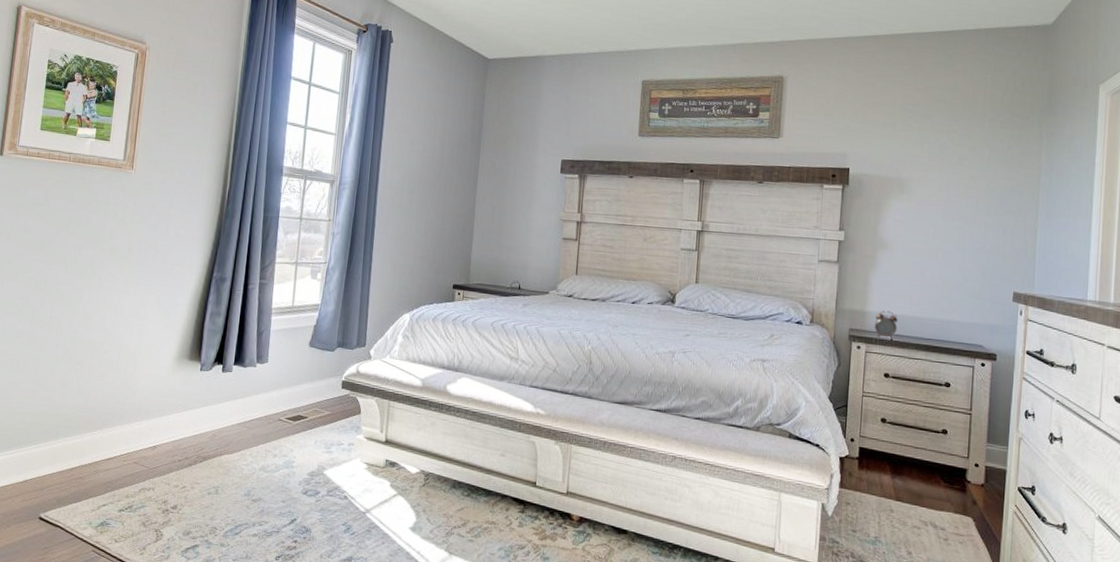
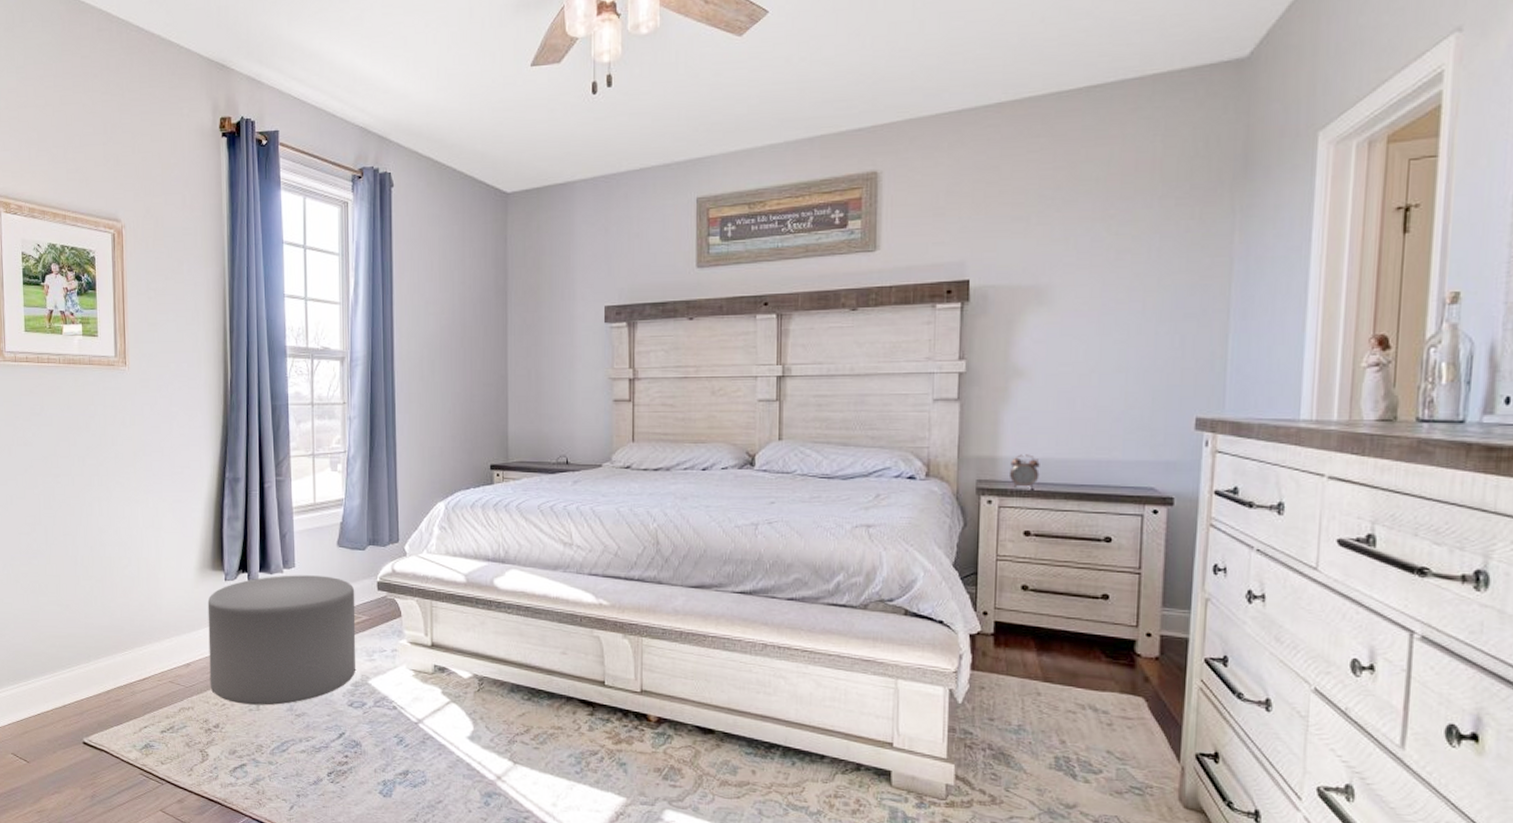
pouf: none [173,369,321,490] -> present [207,575,356,706]

